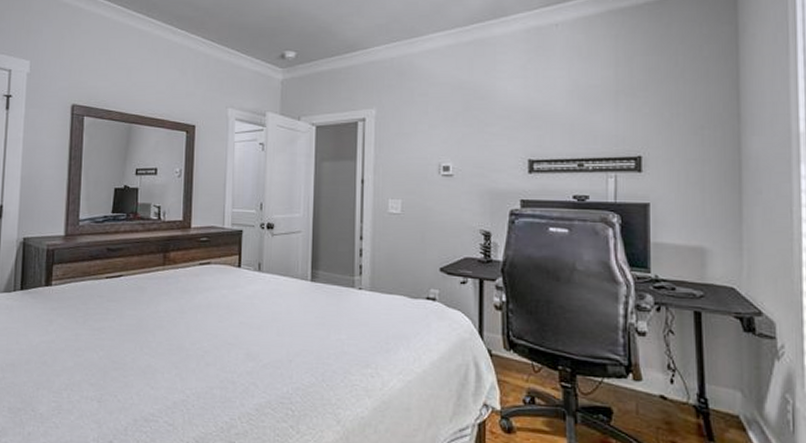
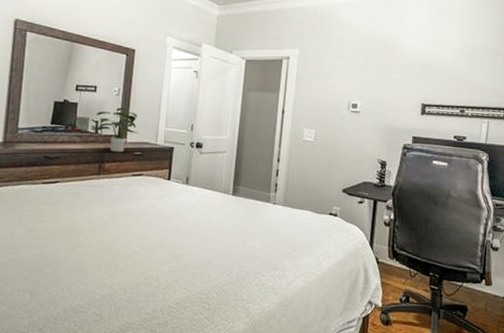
potted plant: none [157,190,204,239] -> present [95,108,139,153]

